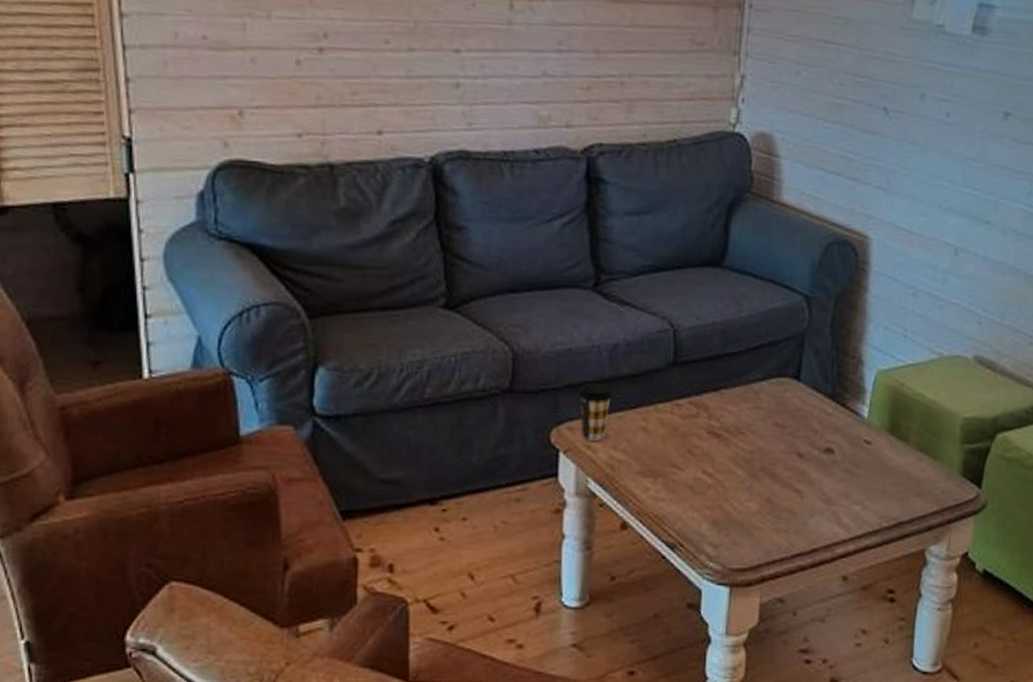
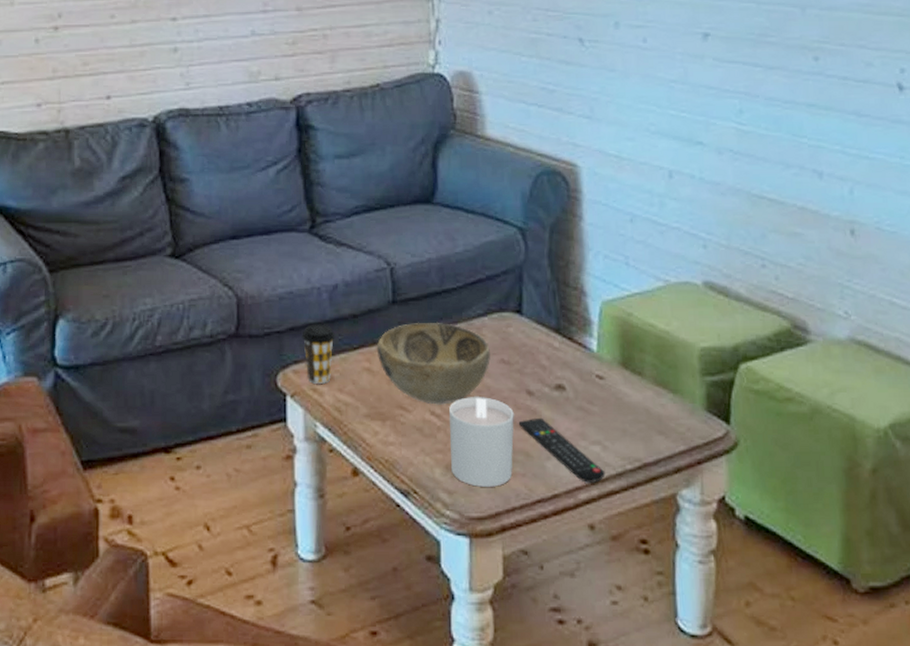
decorative bowl: none [653,384,766,464] -> present [376,322,490,405]
candle: none [718,457,783,541] -> present [449,397,514,487]
remote control: none [786,478,863,539] -> present [518,417,606,483]

